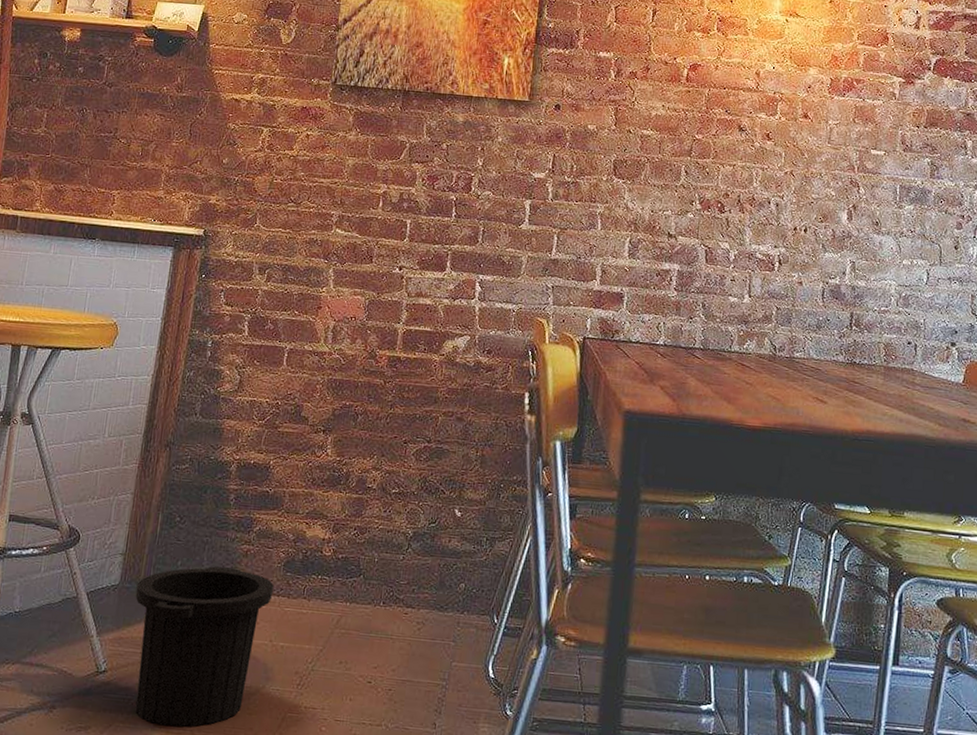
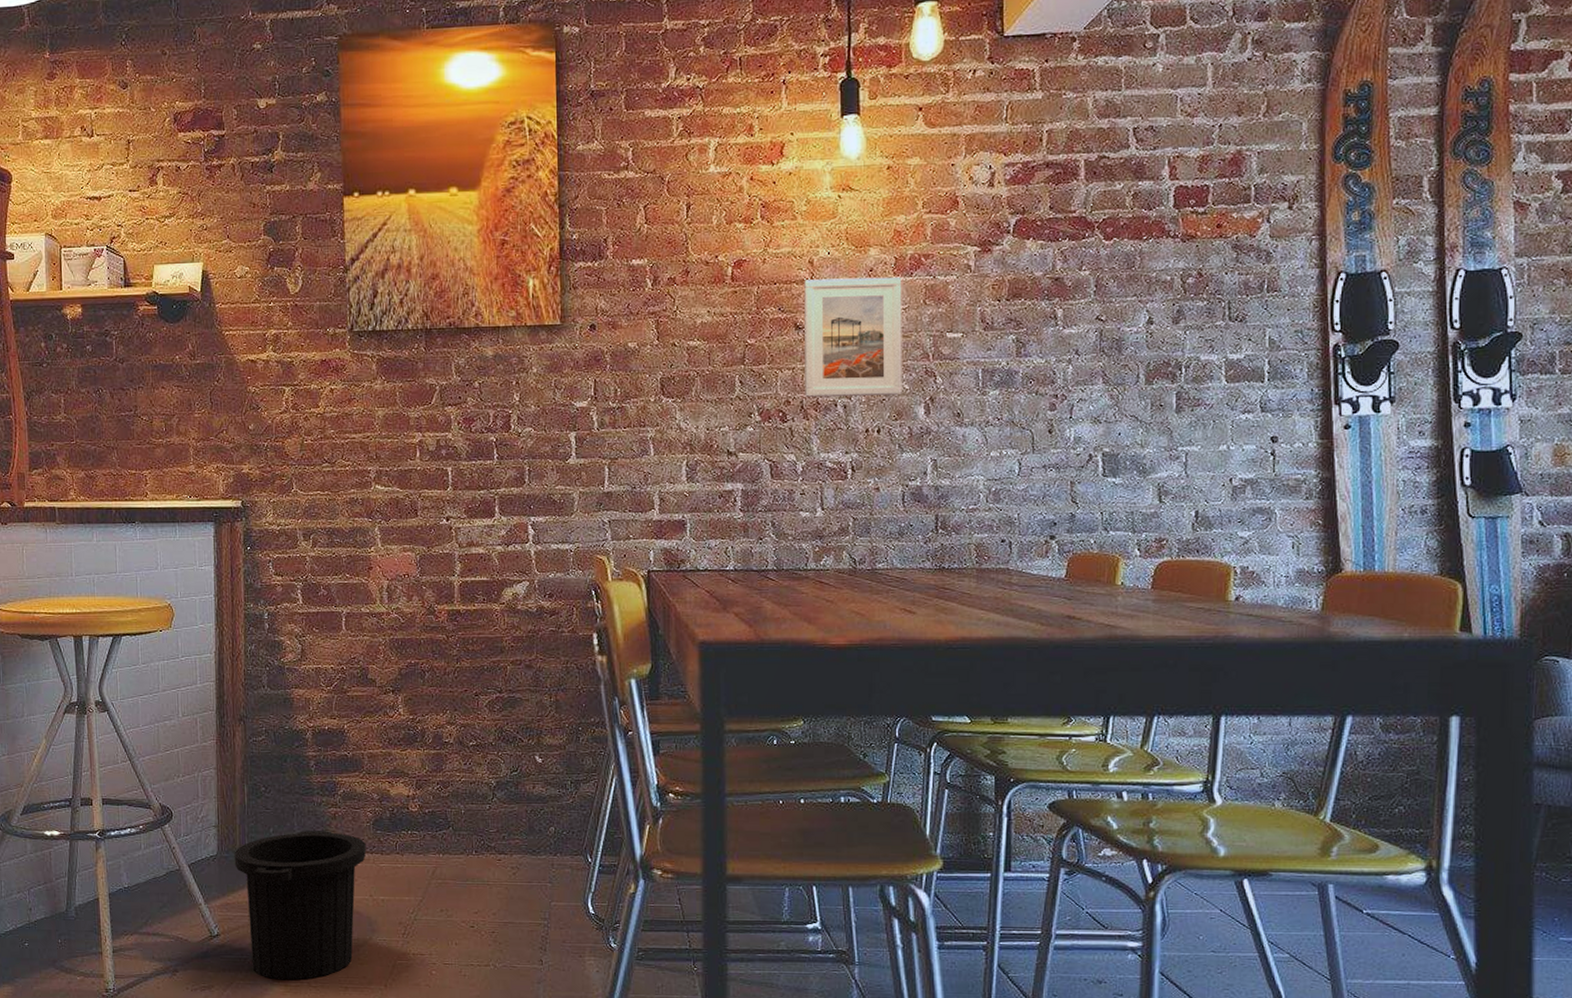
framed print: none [742,88,836,201] -> present [804,276,902,397]

